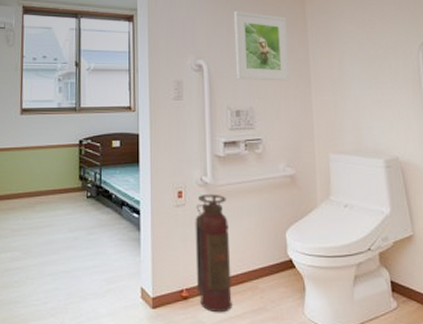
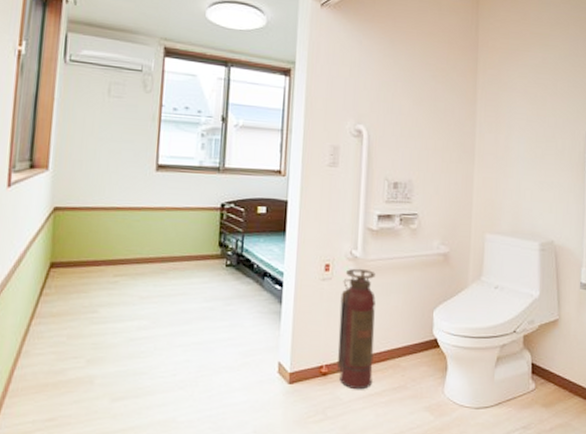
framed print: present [234,10,290,81] -> none [398,73,456,155]

